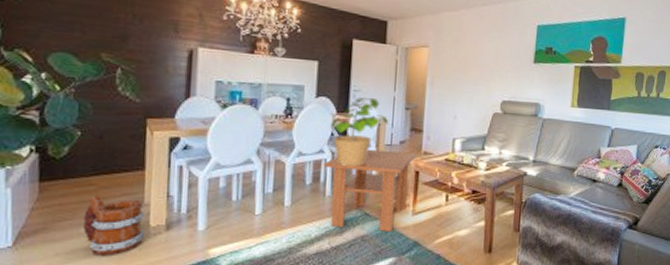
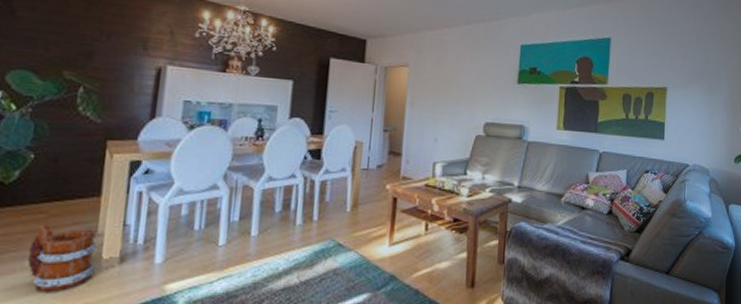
coffee table: present [323,149,417,232] -> none [294,174,395,264]
potted plant: present [330,97,389,166] -> none [303,119,366,192]

